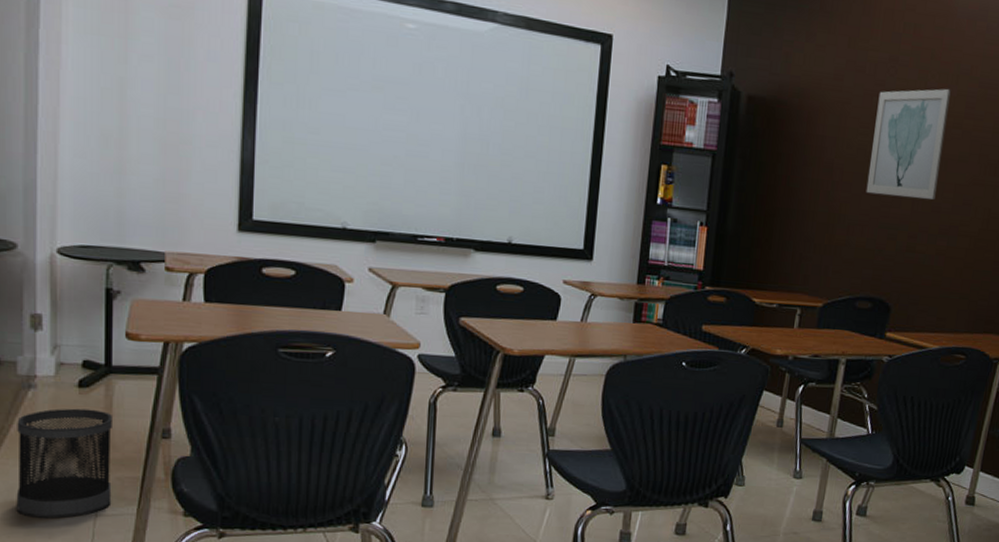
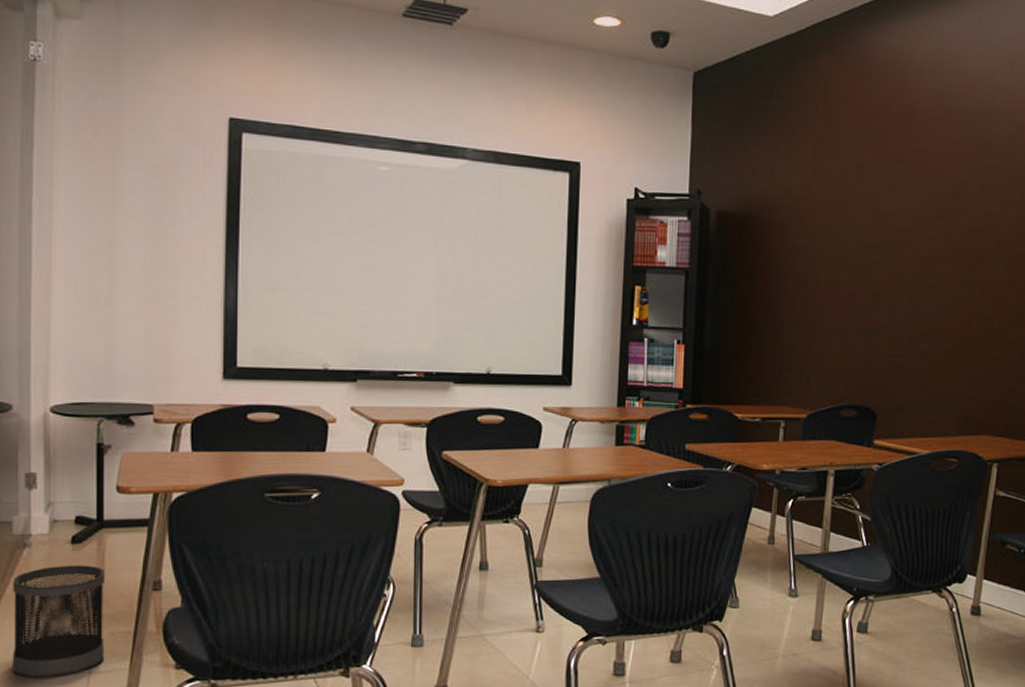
wall art: present [866,88,951,200] -> none [842,190,921,302]

